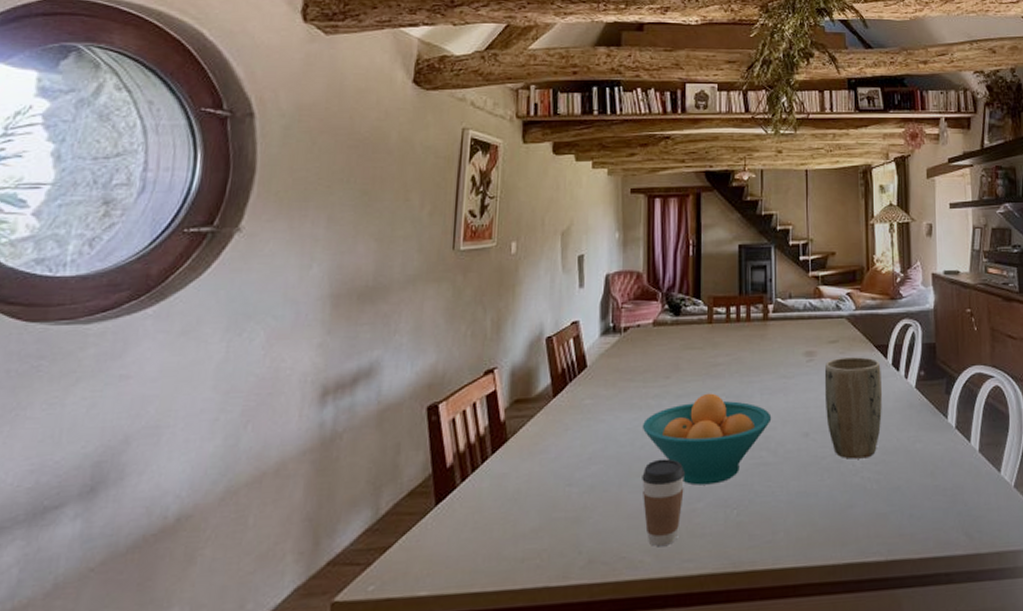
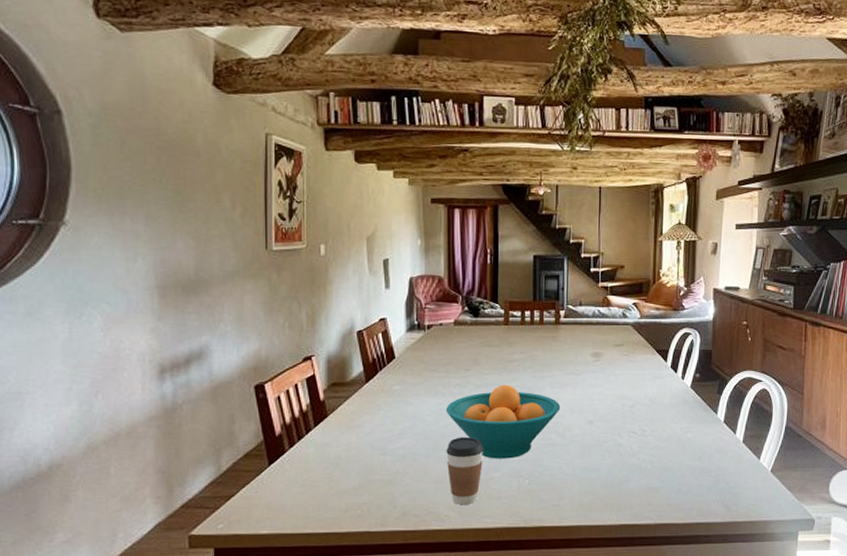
plant pot: present [824,357,882,459] -> none [608,359,661,444]

